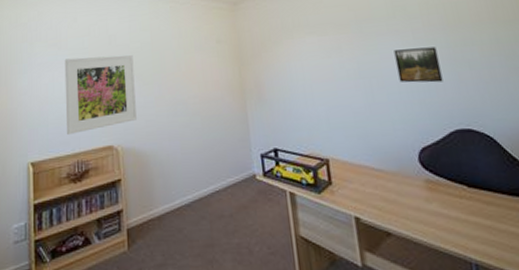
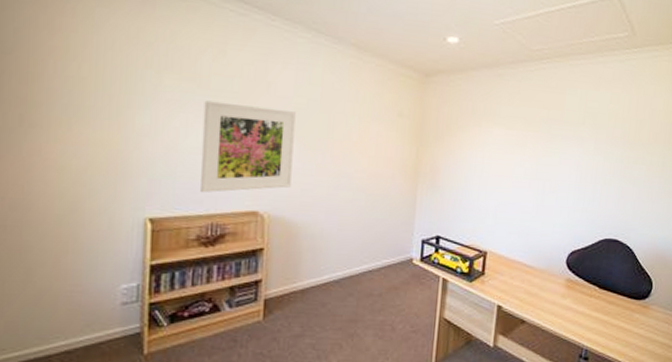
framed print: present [394,47,443,83] -> none [570,157,611,194]

